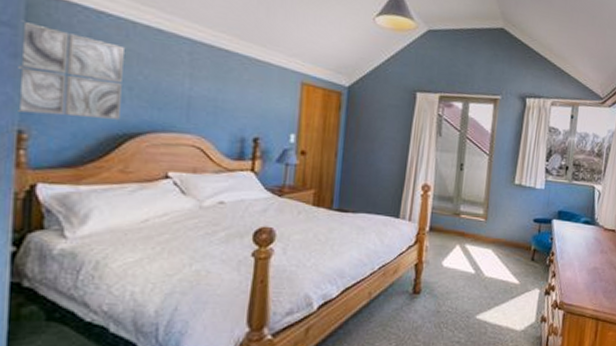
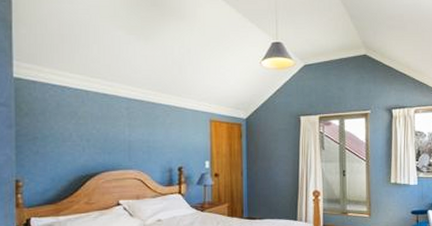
wall art: present [18,22,124,120] -> none [13,102,82,167]

